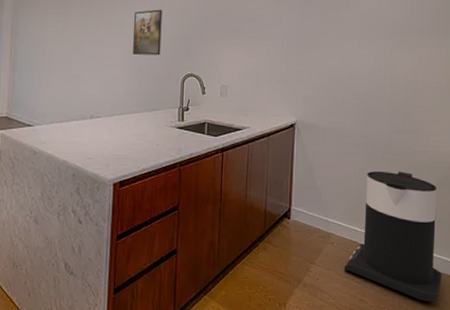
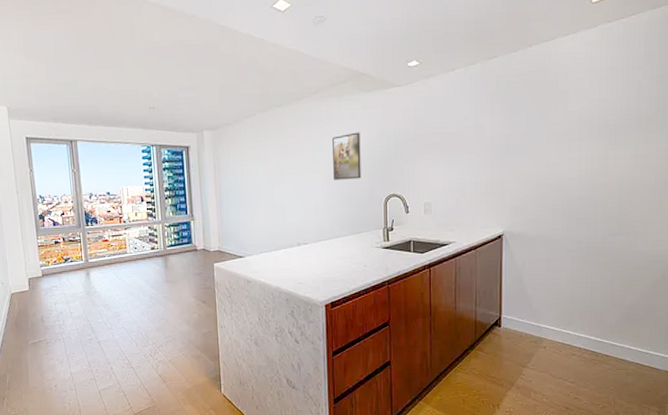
trash can: present [343,171,441,302] -> none [557,273,659,397]

